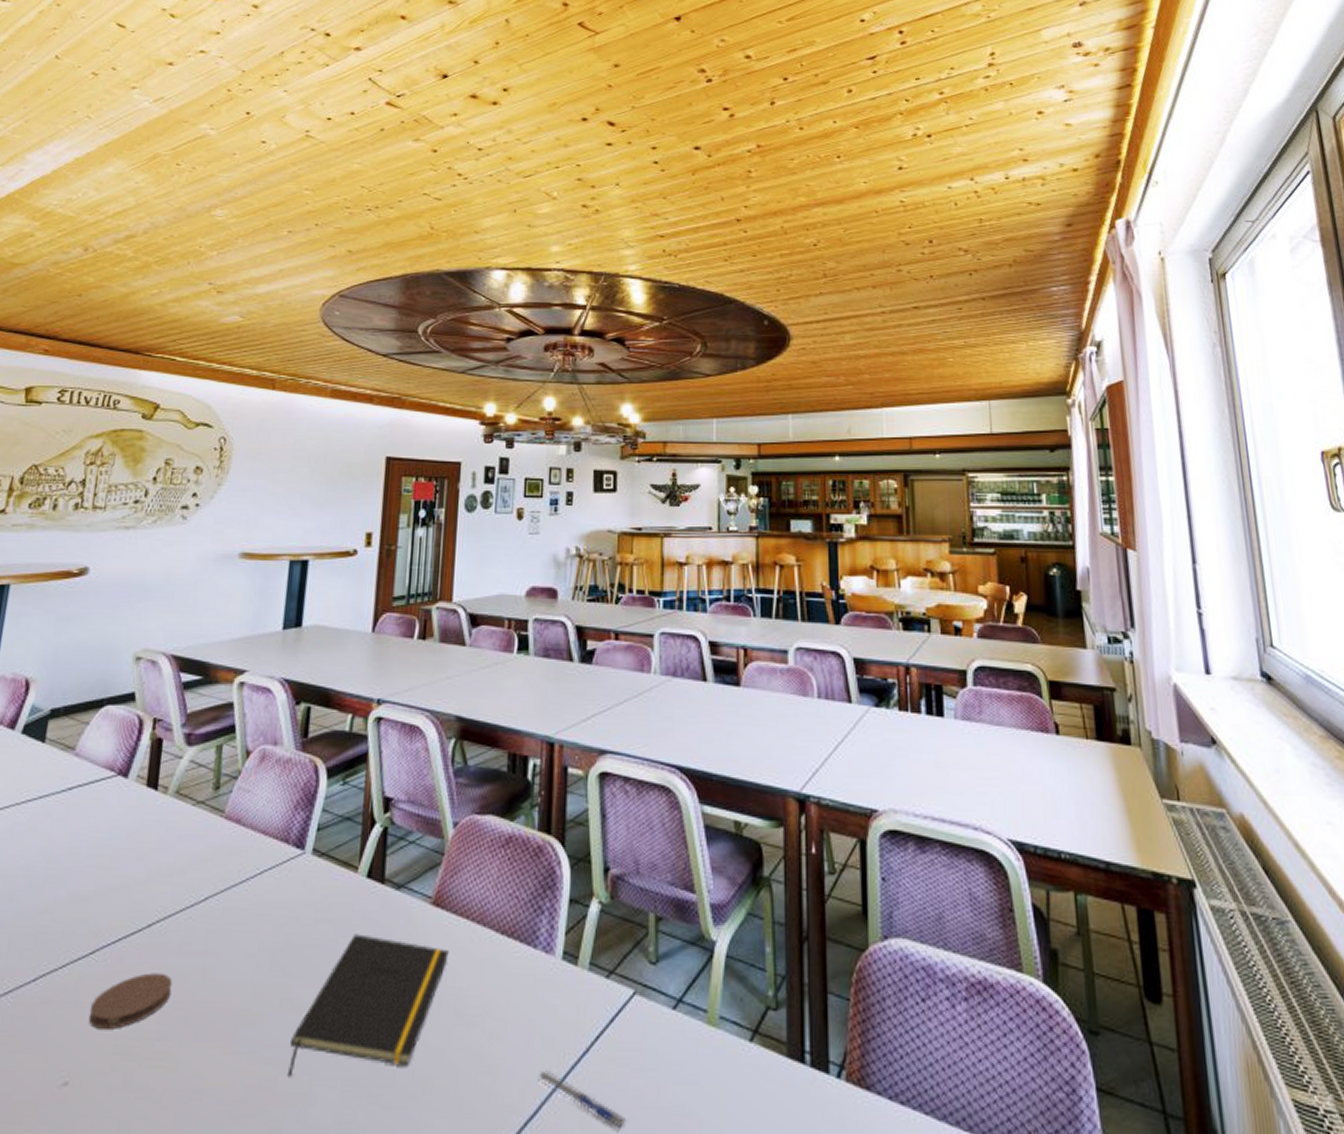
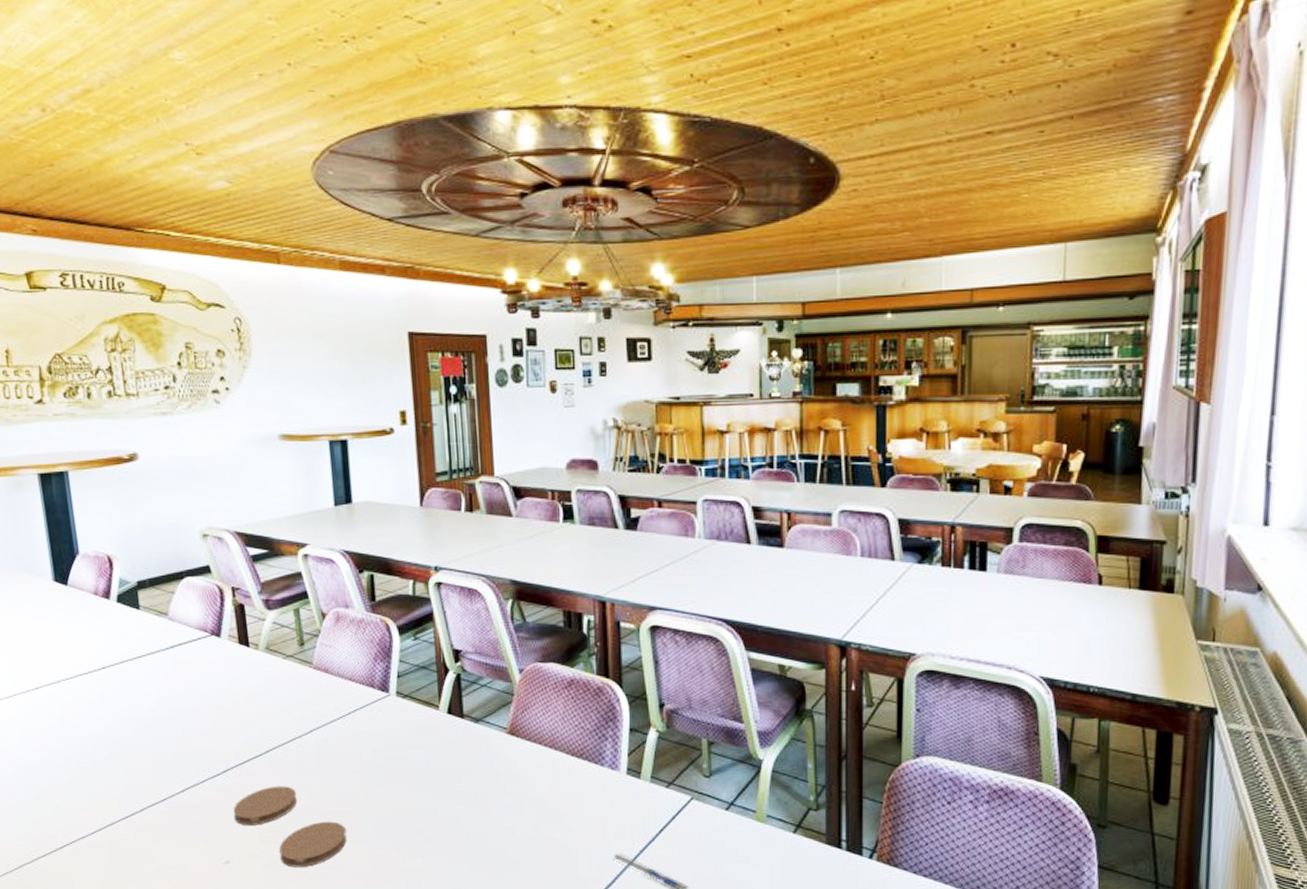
coaster: none [133,1023,223,1092] -> present [279,821,347,868]
notepad: present [286,934,449,1078] -> none [403,756,527,858]

